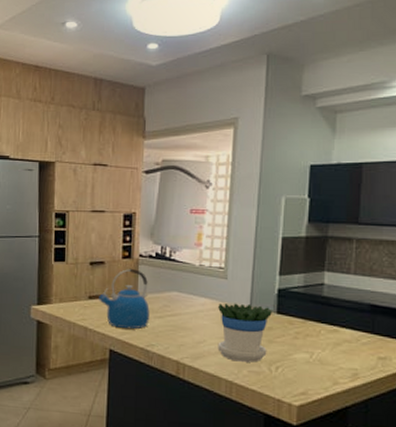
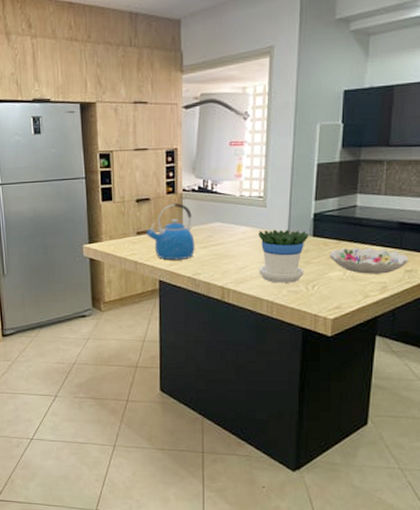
decorative bowl: none [294,327,381,360] -> present [329,247,408,274]

